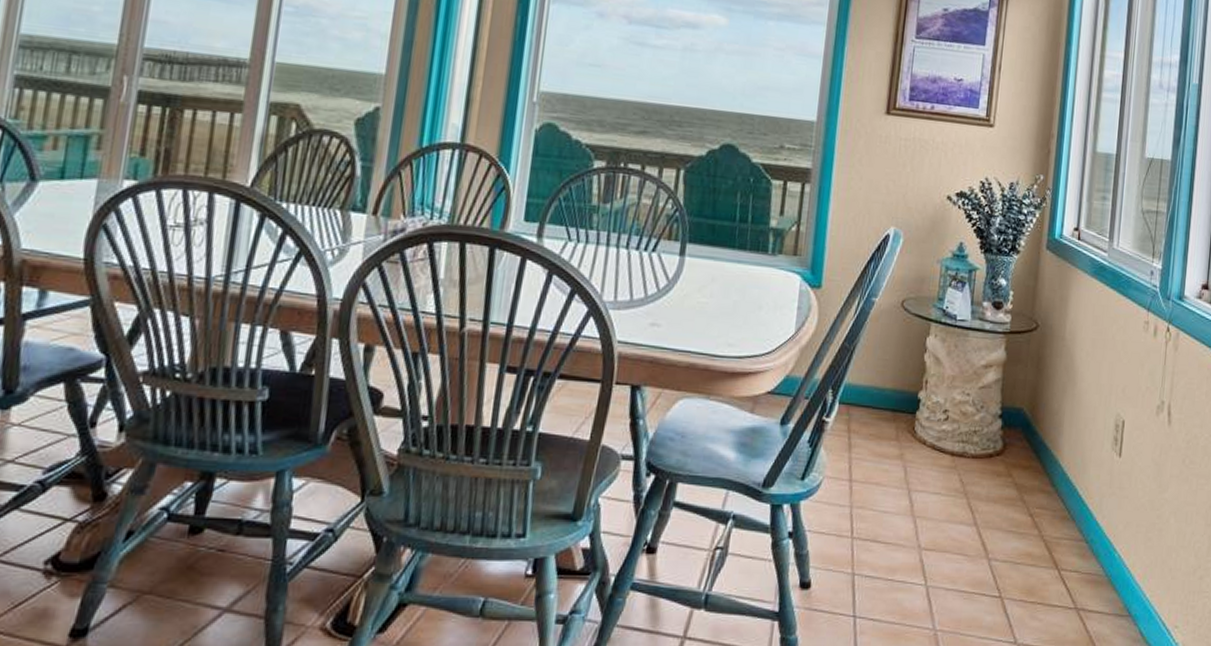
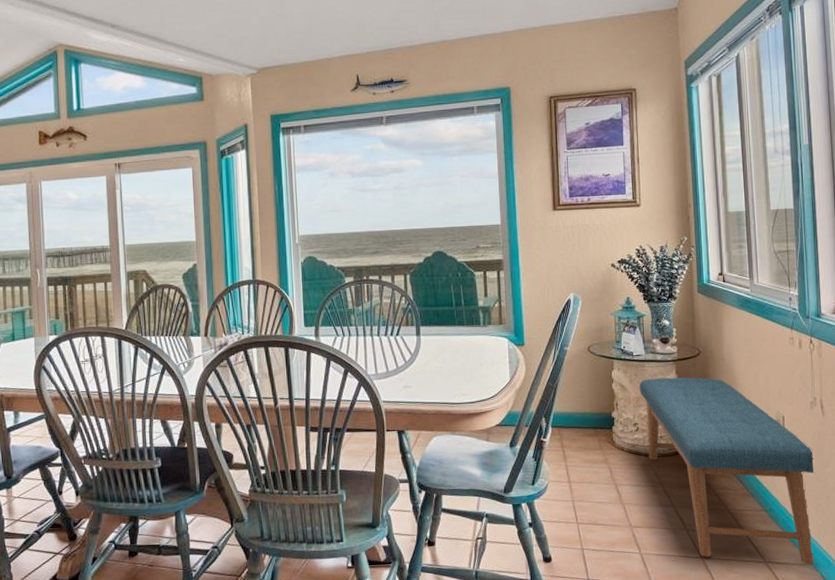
bench: none [955,352,1152,616] -> present [639,377,816,565]

